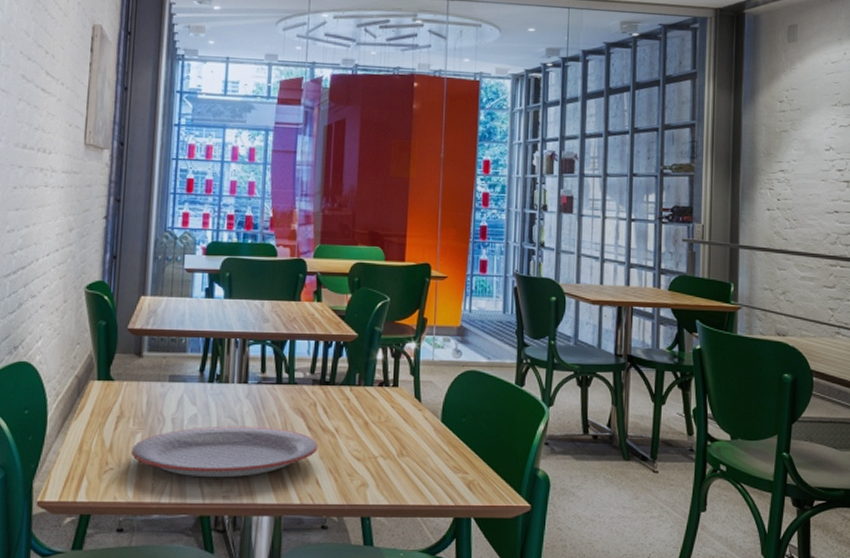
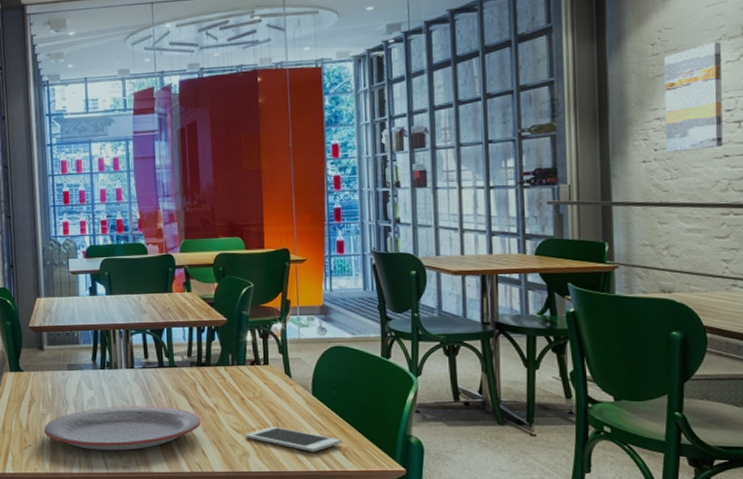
cell phone: none [365,455,467,484] -> present [245,426,341,452]
wall art: none [788,107,837,204] -> present [664,42,723,153]

